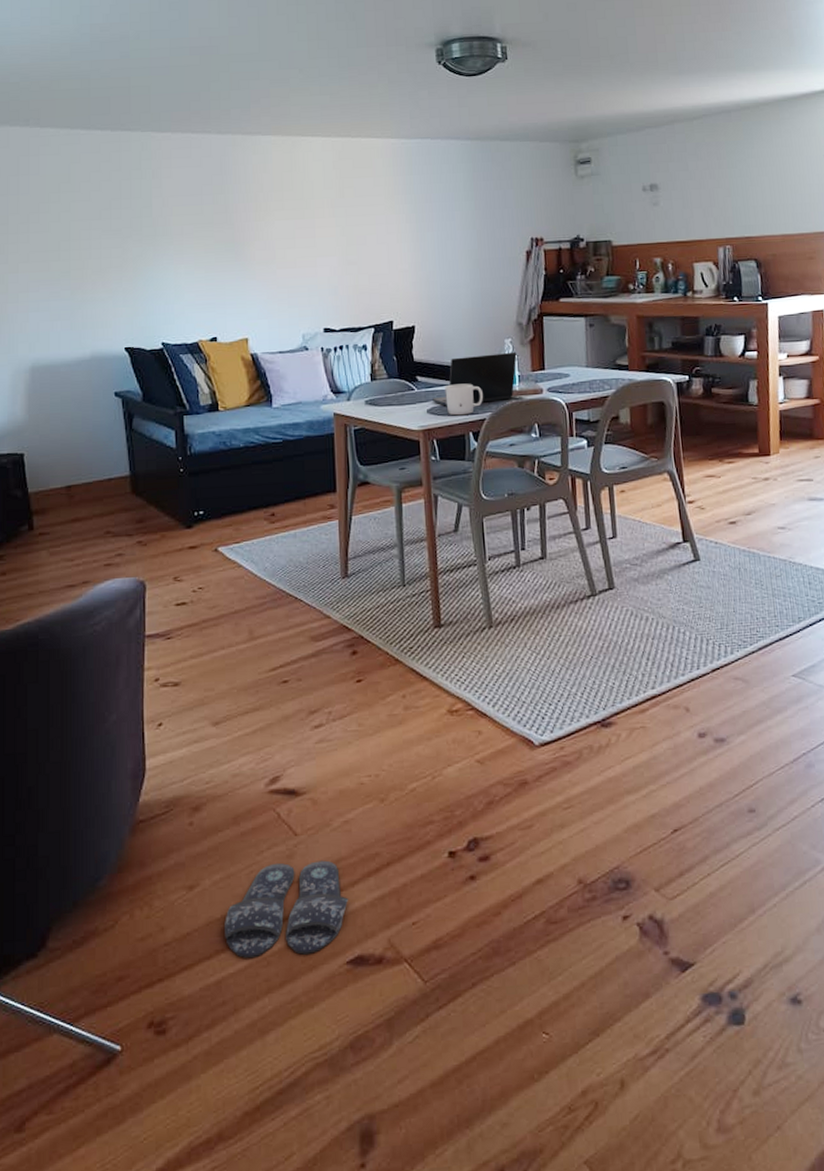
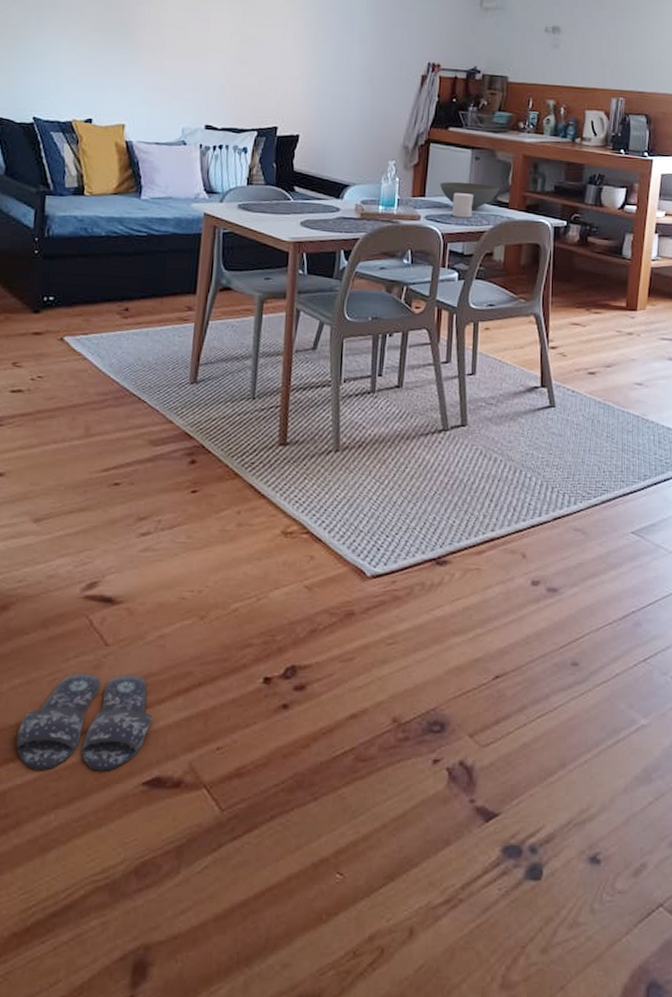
laptop: present [433,351,517,406] -> none [308,172,399,223]
mug: present [445,383,484,416] -> none [320,199,361,232]
bowl: none [557,349,617,376] -> present [440,181,499,209]
cup: none [572,361,594,386] -> present [452,193,474,218]

